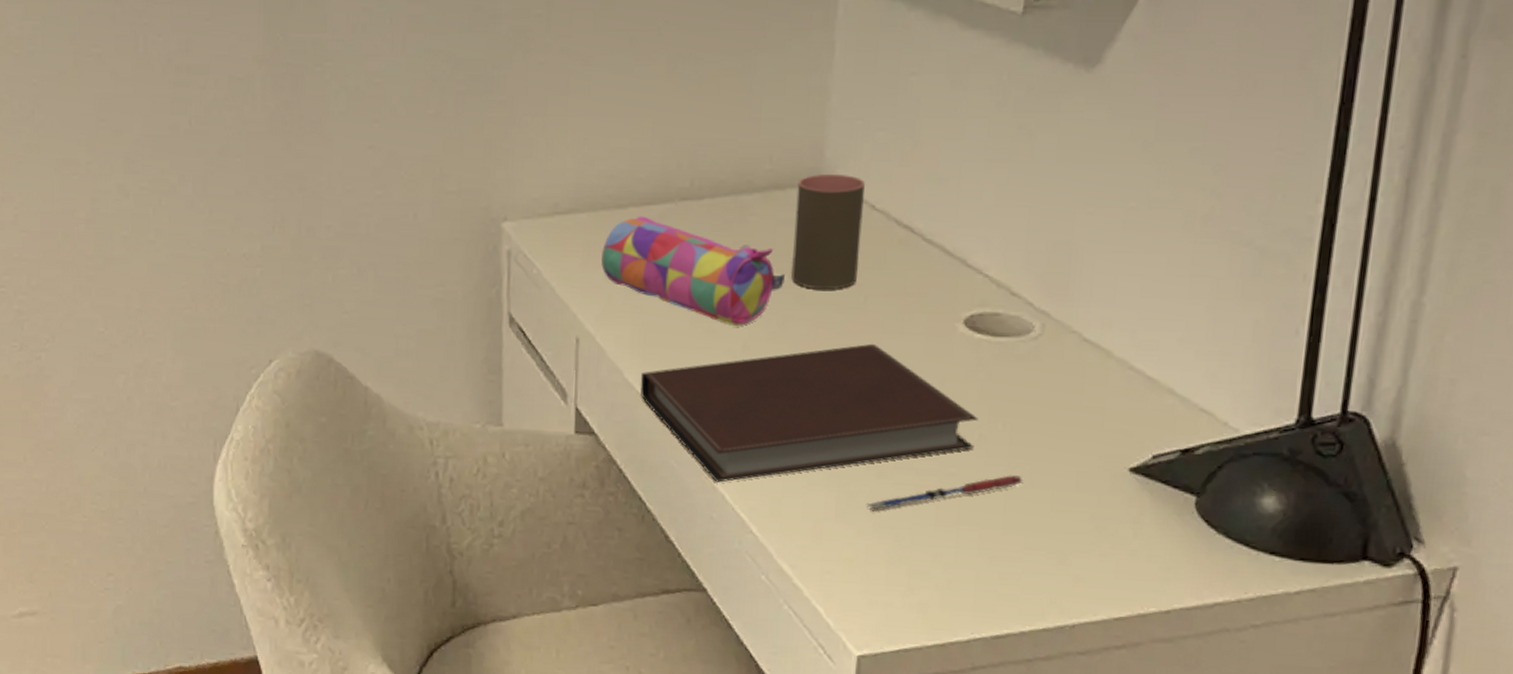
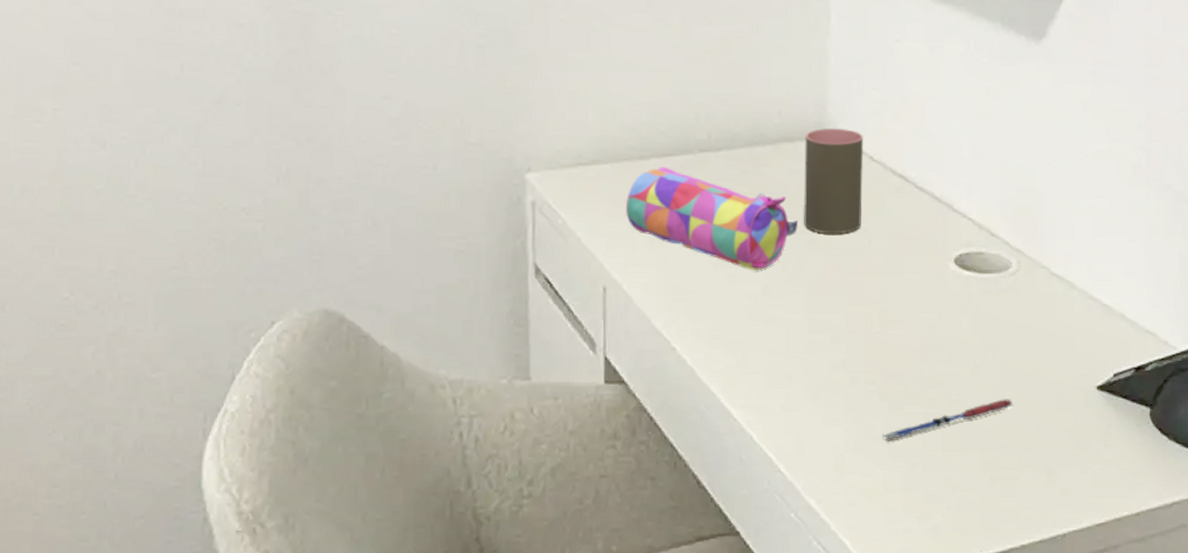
notebook: present [640,343,978,483] -> none [667,283,972,424]

